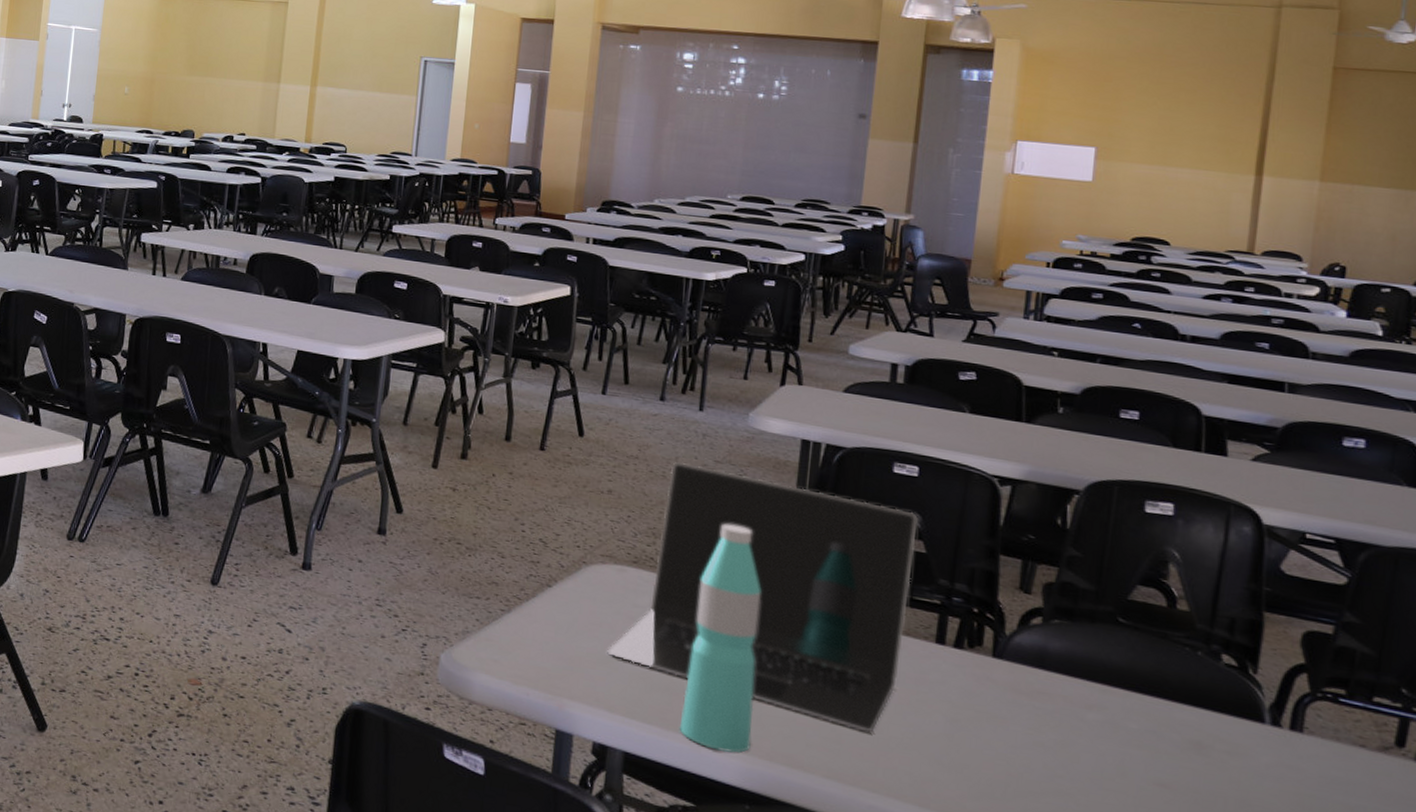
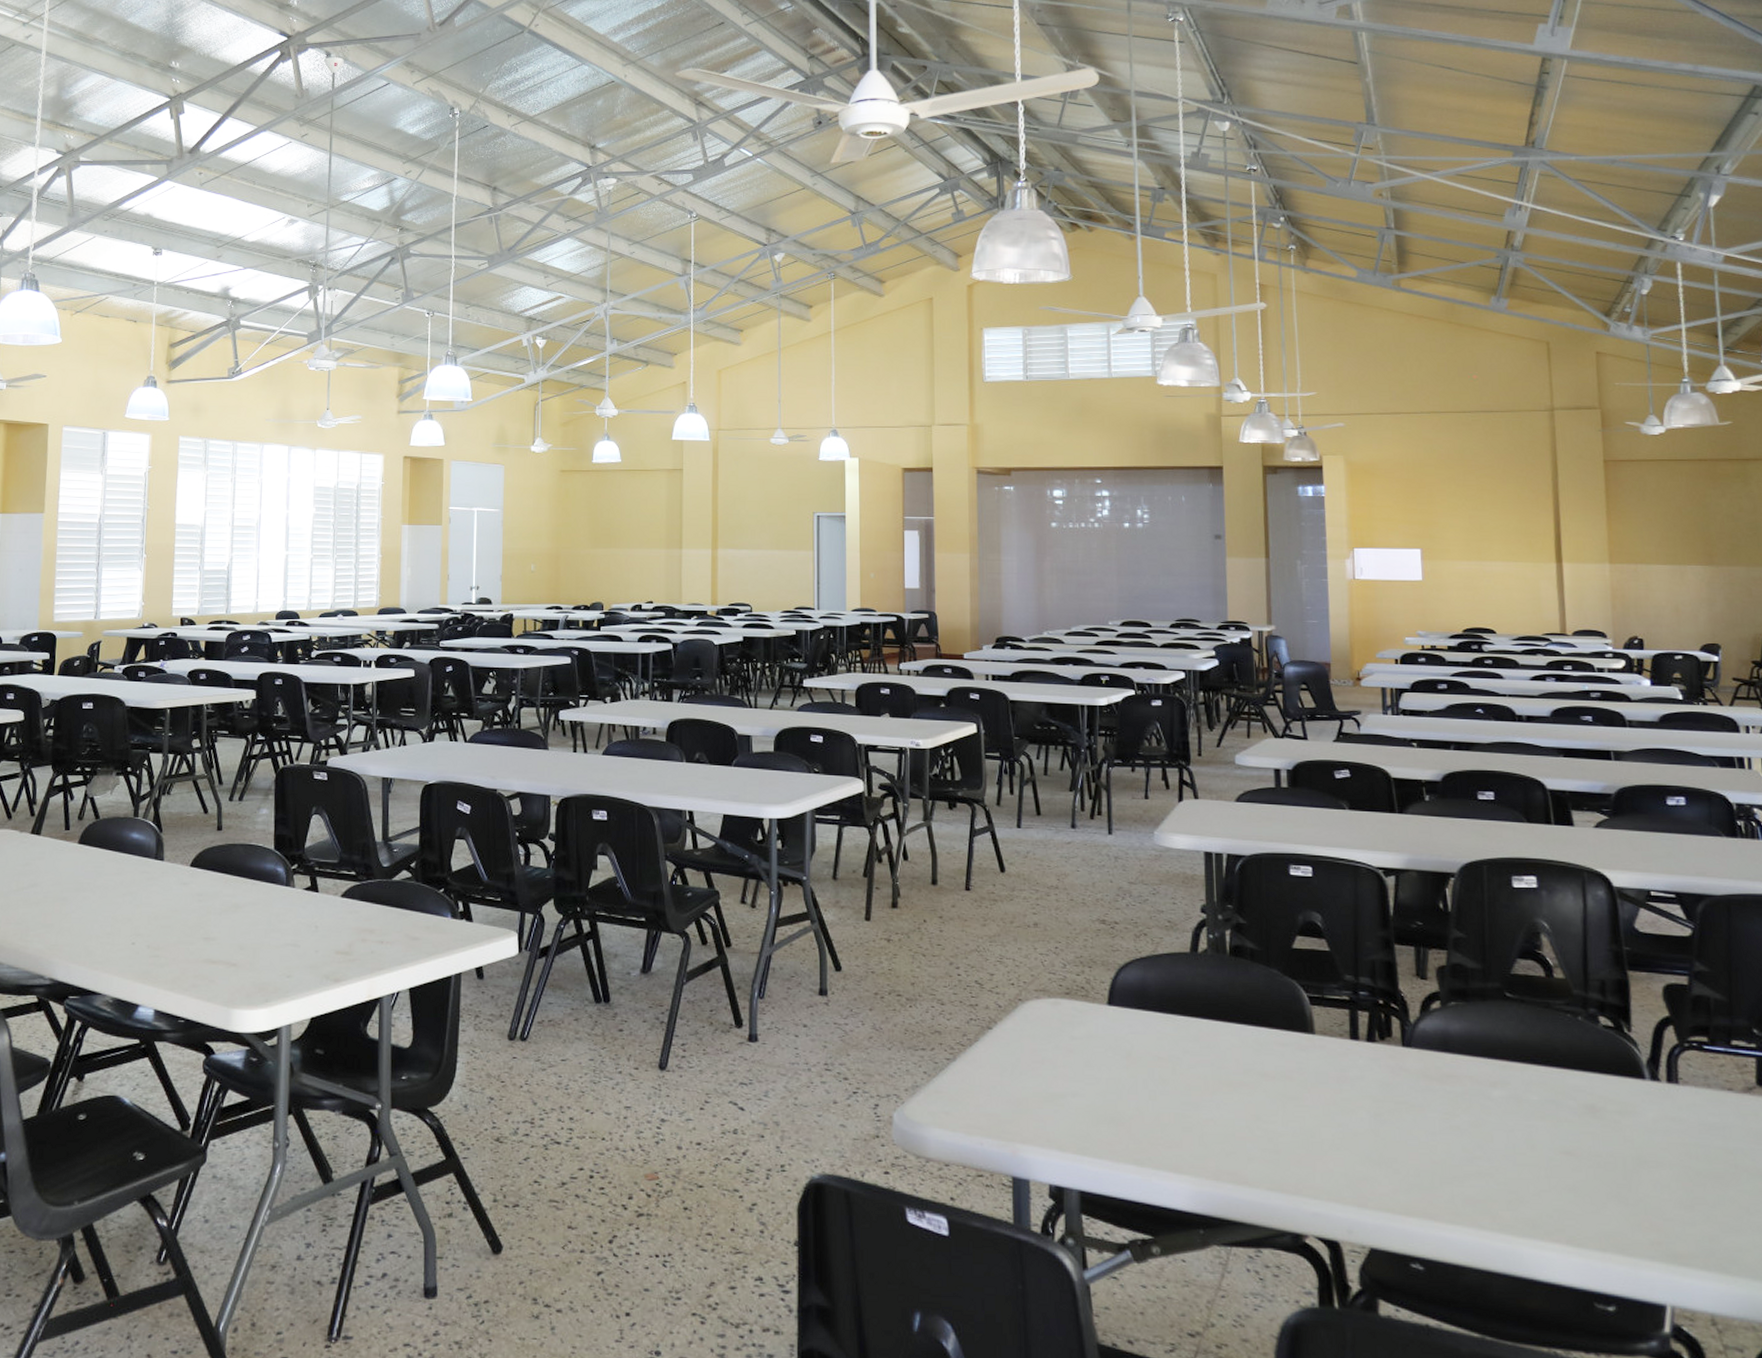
laptop: present [607,462,918,733] -> none [1052,887,1322,1138]
water bottle: present [679,523,762,754] -> none [1128,944,1197,1178]

